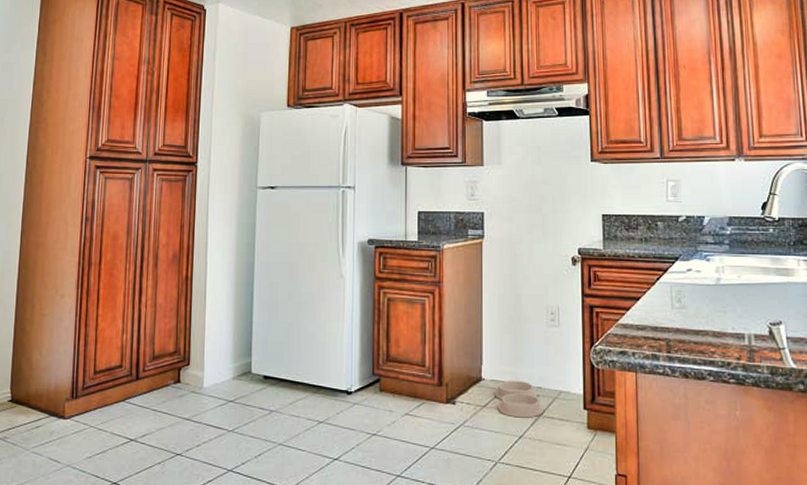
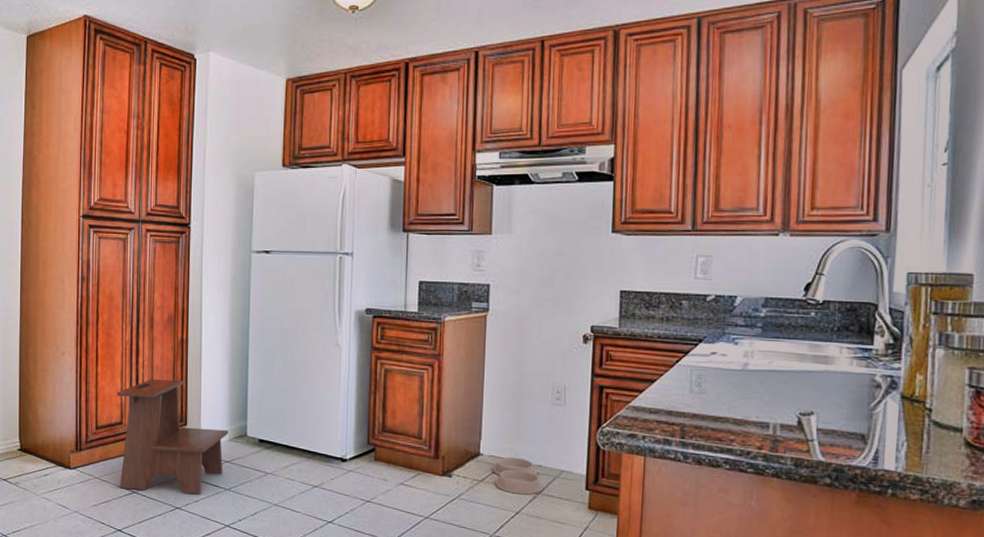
step stool: none [117,319,233,439] -> present [116,379,229,495]

